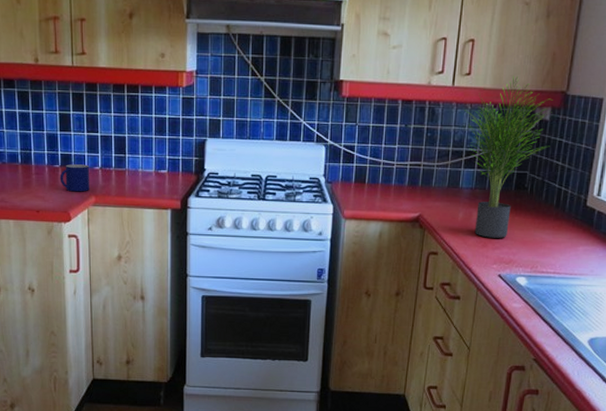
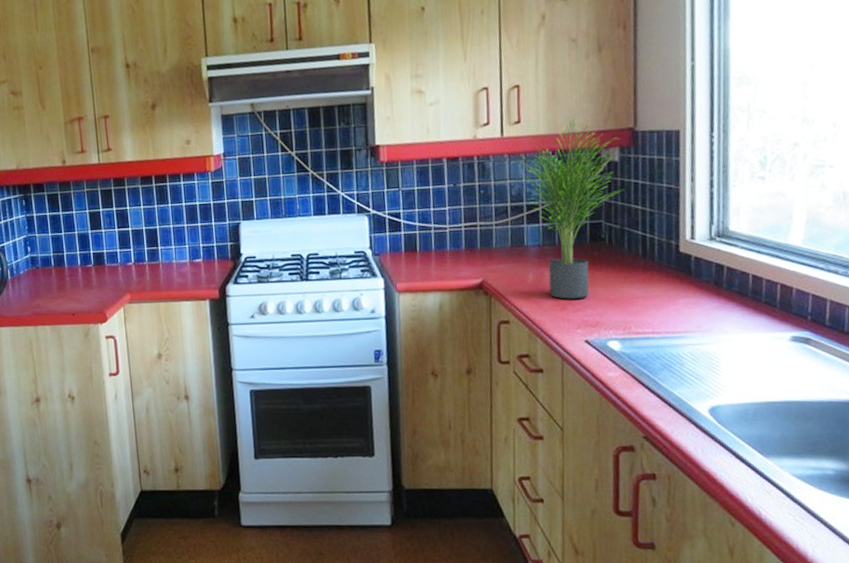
mug: present [60,164,89,192] -> none [93,261,124,291]

